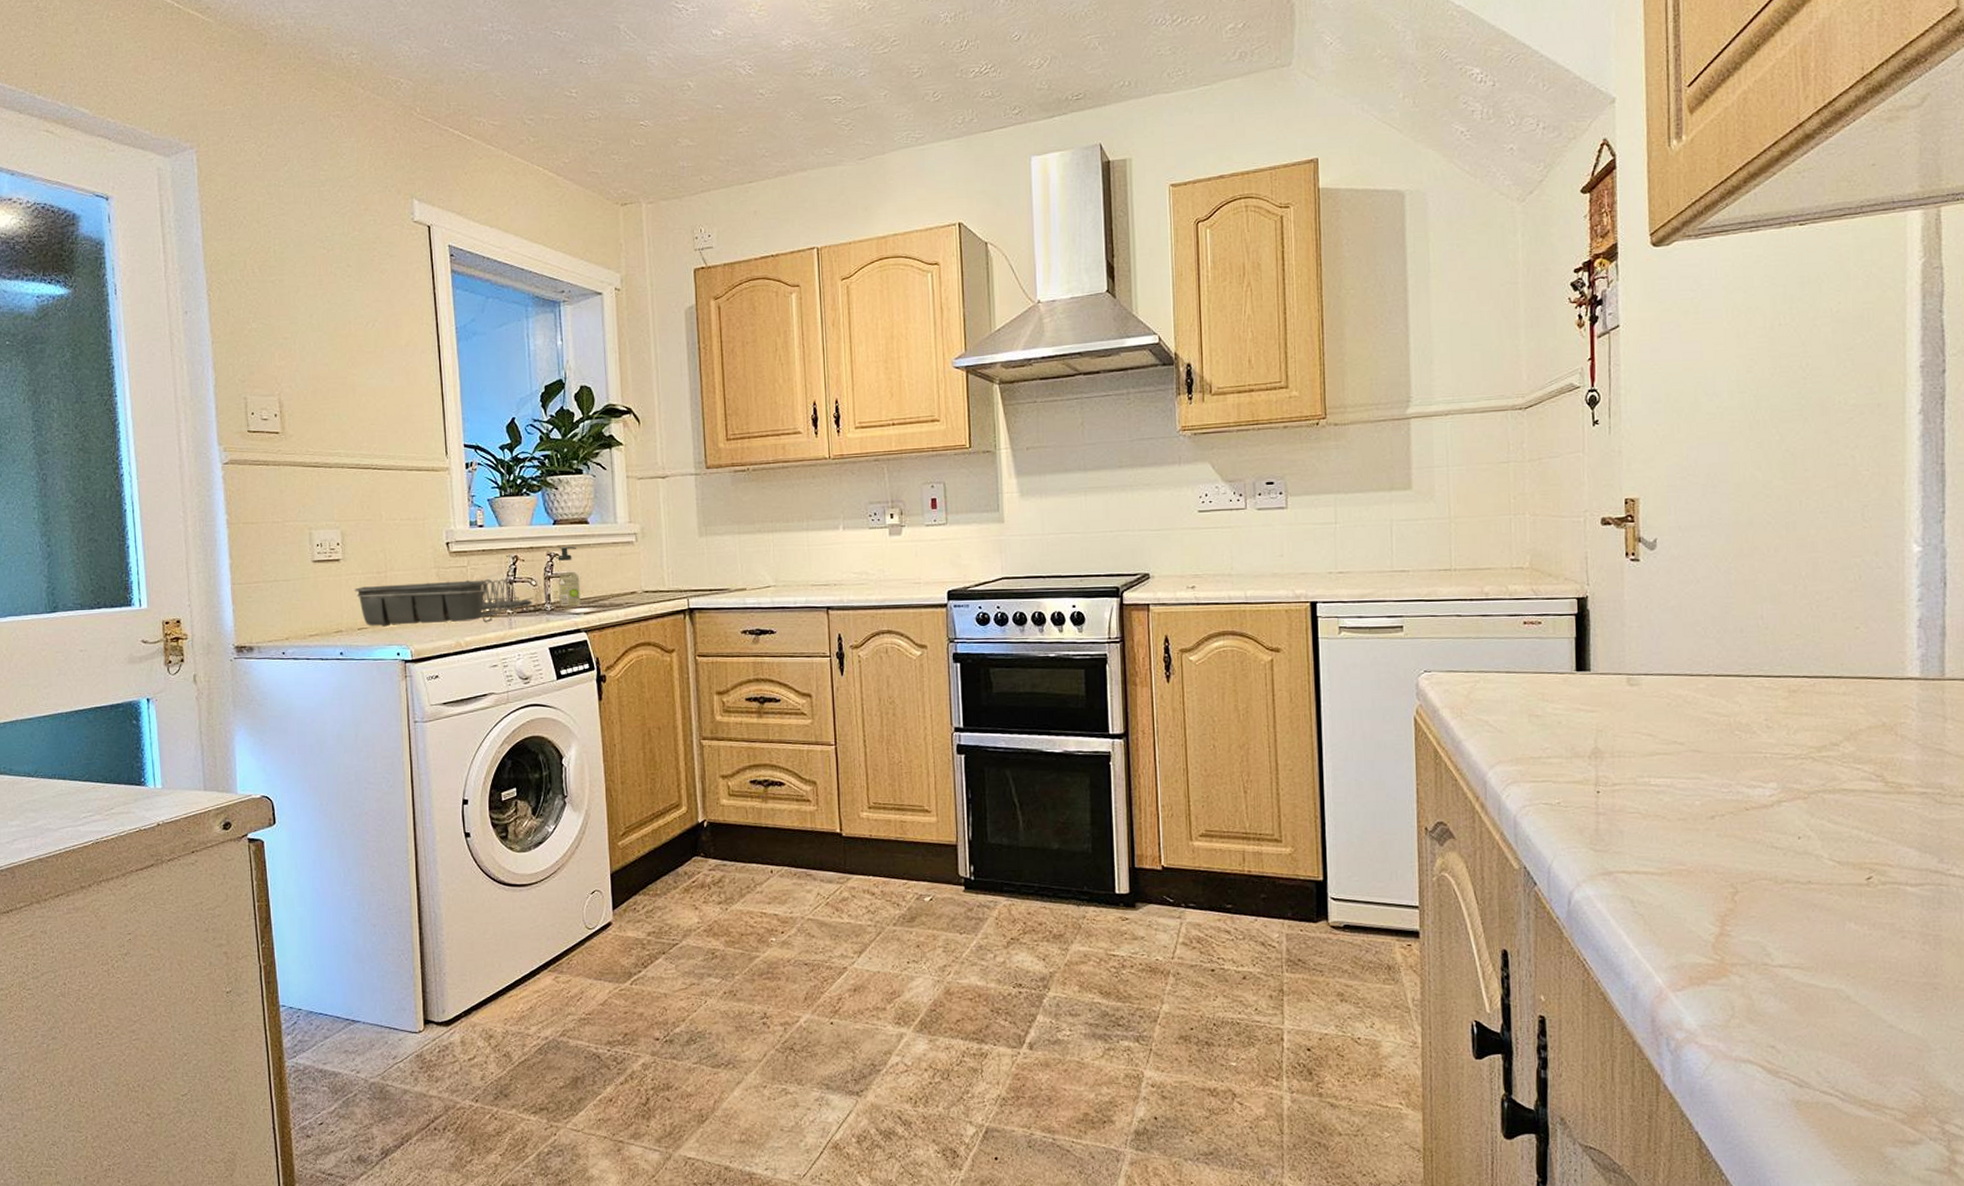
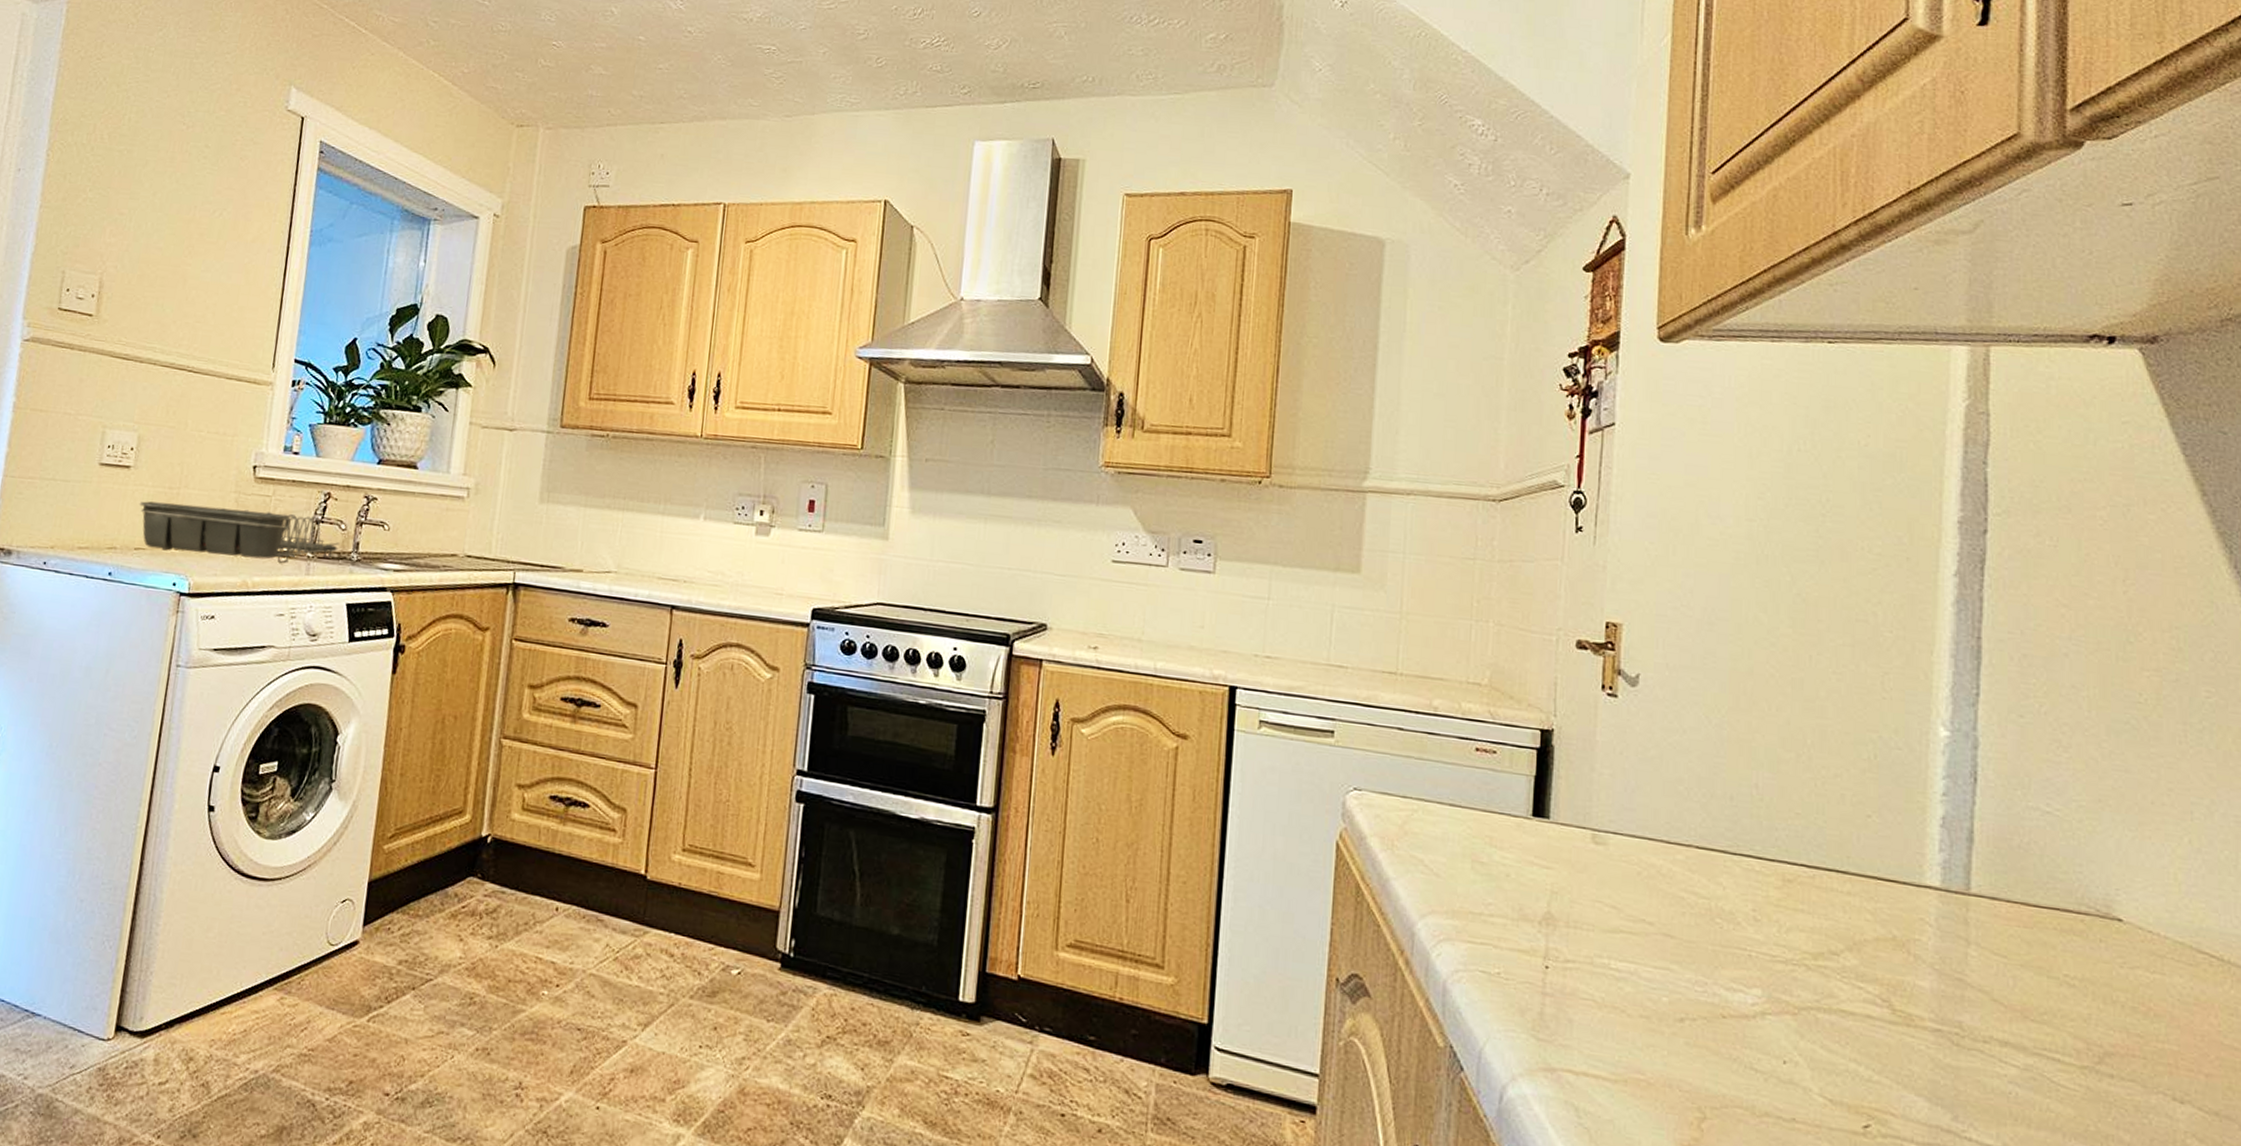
soap dispenser: present [553,547,581,607] -> none [361,491,399,561]

